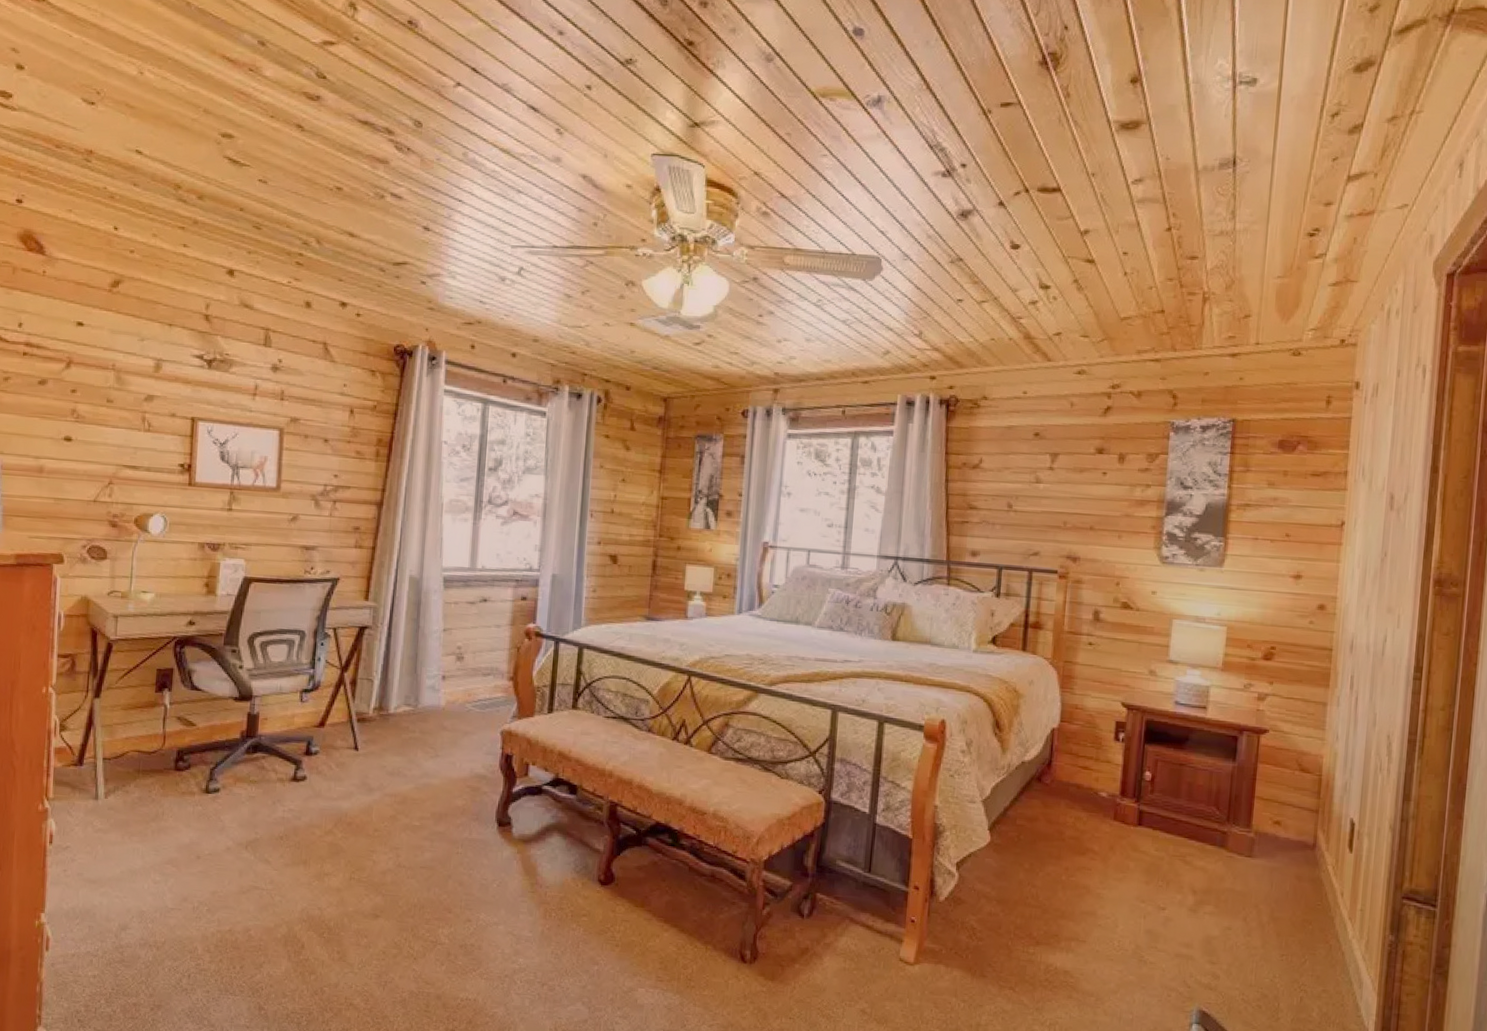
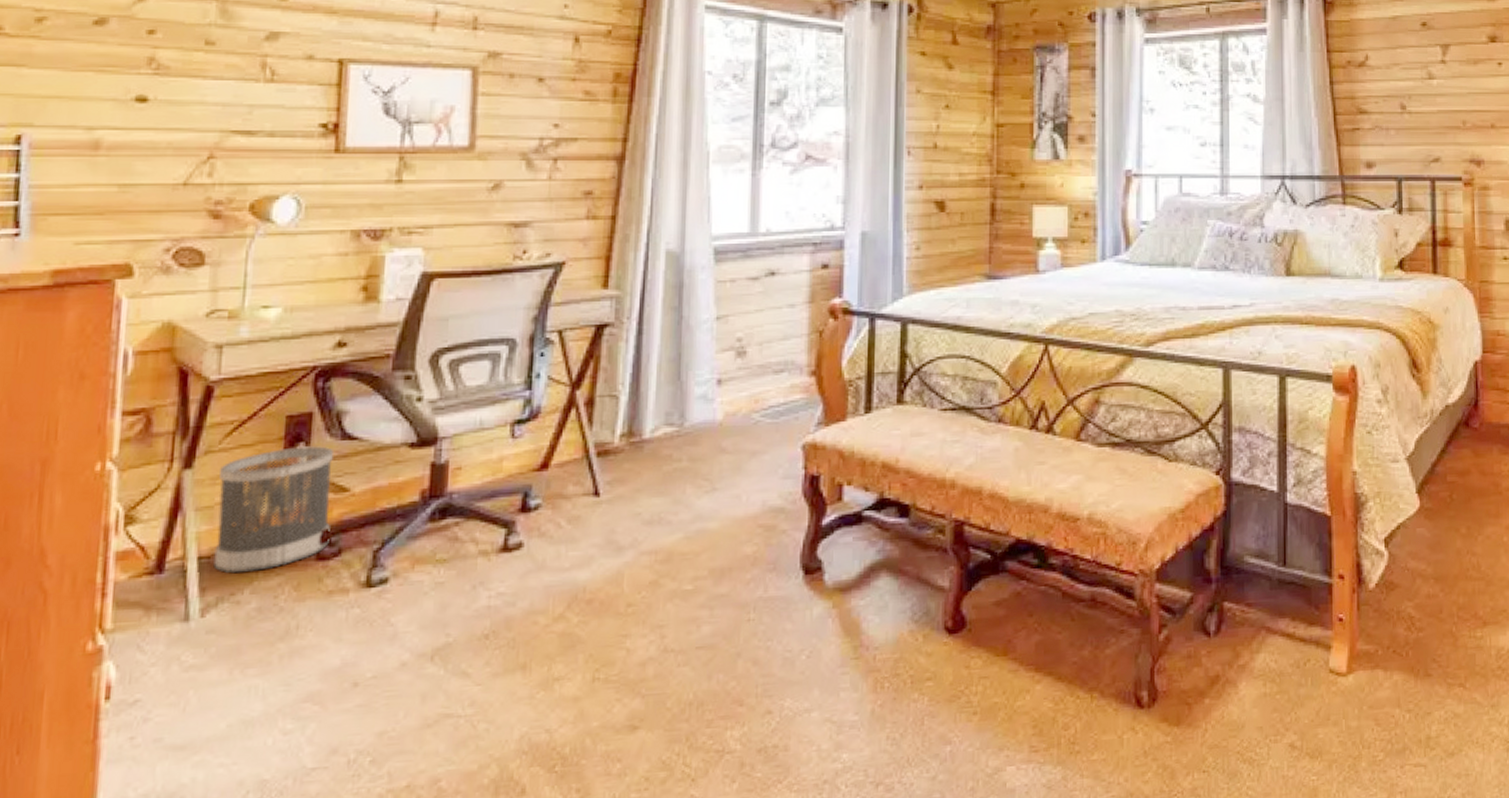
wastebasket: none [112,691,186,772] -> present [213,446,333,574]

